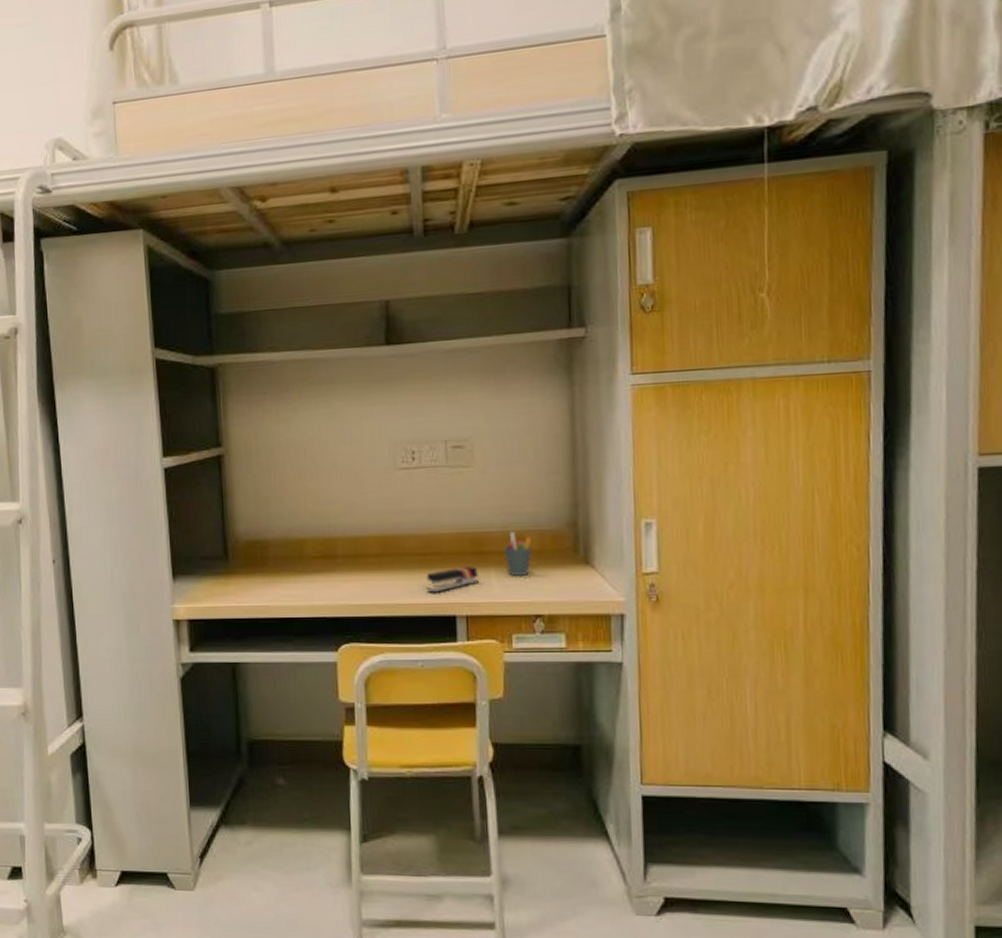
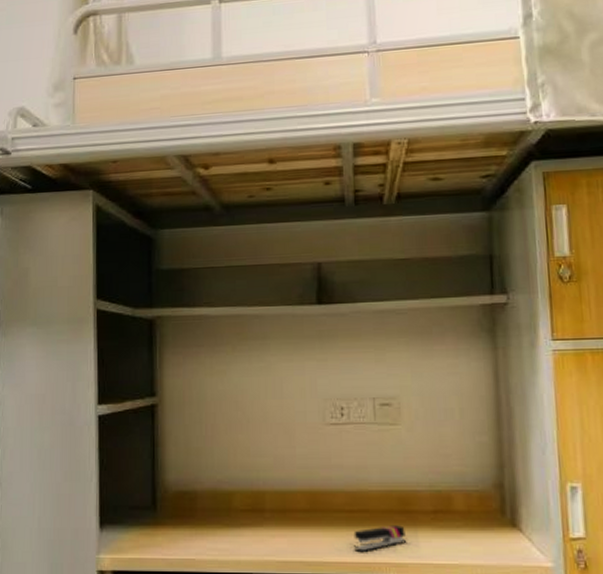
pen holder: present [504,532,532,576] -> none [432,491,459,537]

